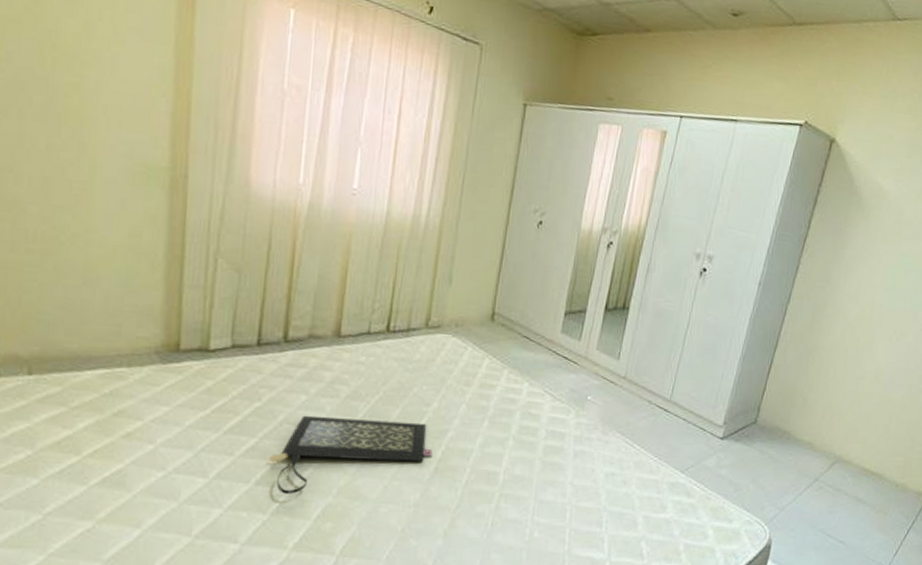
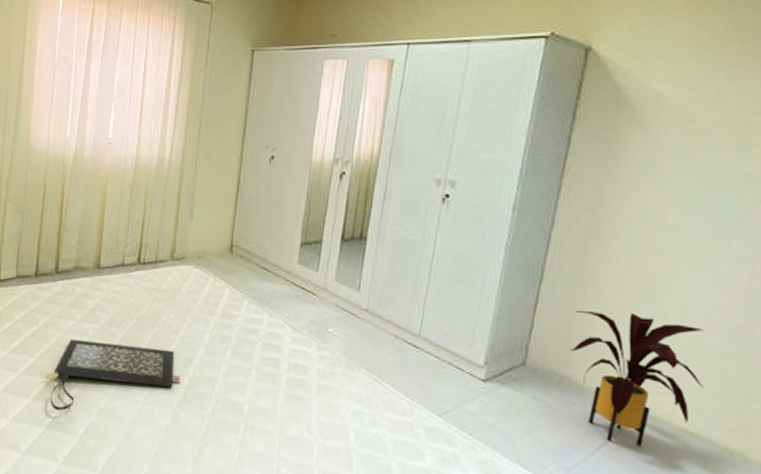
house plant: none [792,375,890,486] -> present [570,311,705,447]

